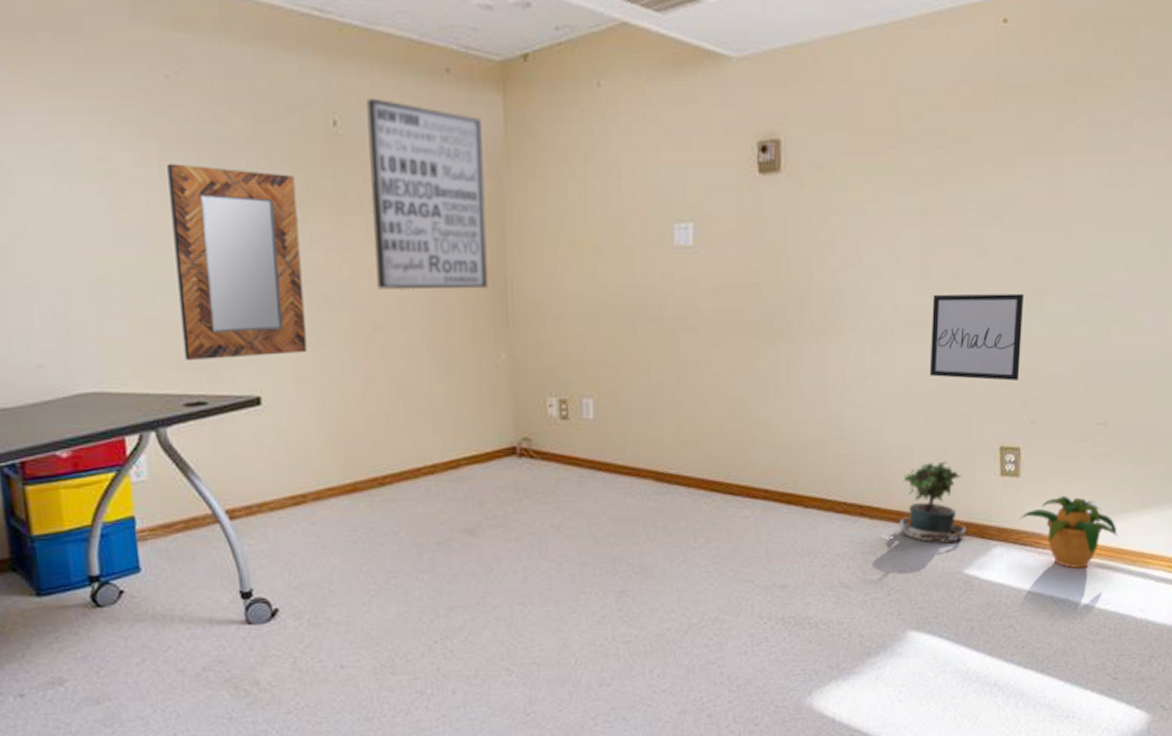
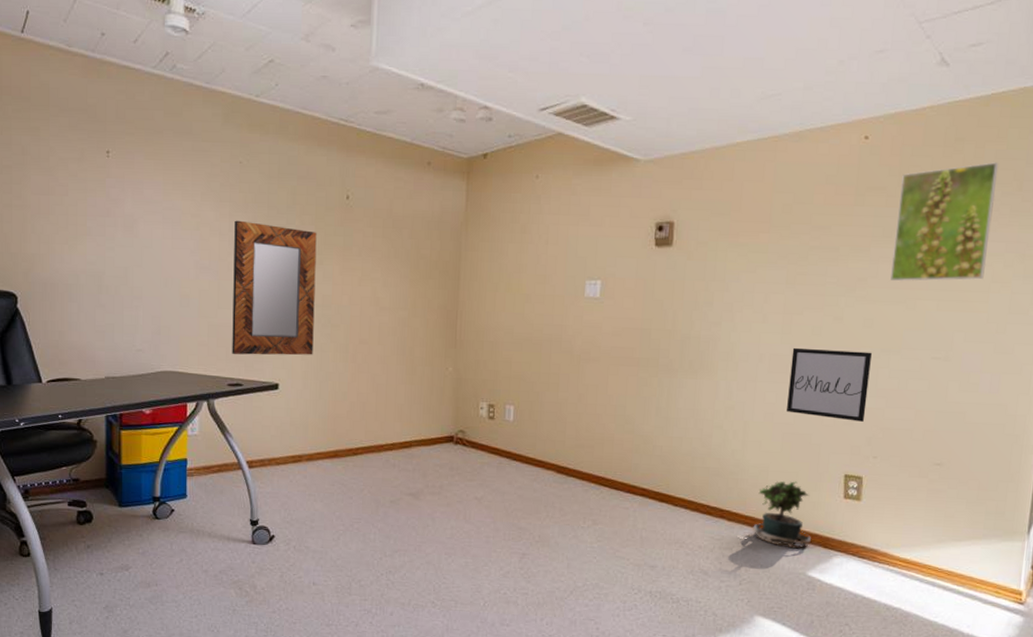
wall art: present [366,98,488,291] -> none [365,181,450,319]
potted plant: present [1019,495,1118,569] -> none [858,520,949,584]
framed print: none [1040,49,1155,204] -> present [890,162,999,282]

